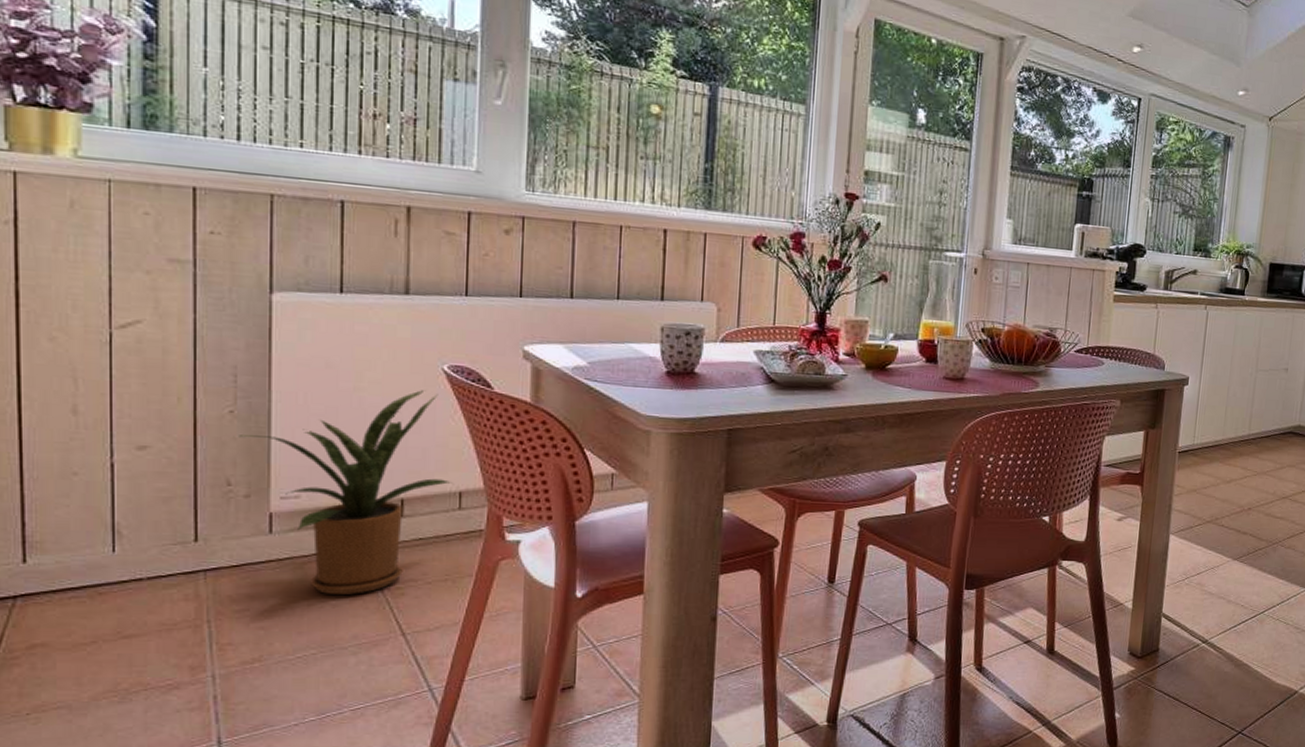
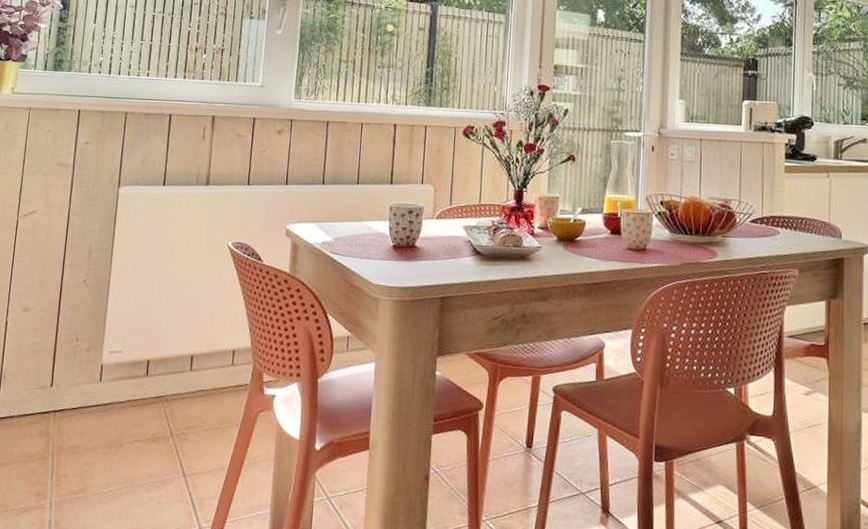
house plant: present [239,390,453,596] -> none [87,263,229,438]

